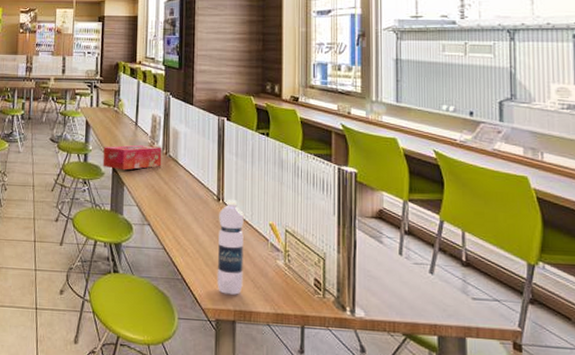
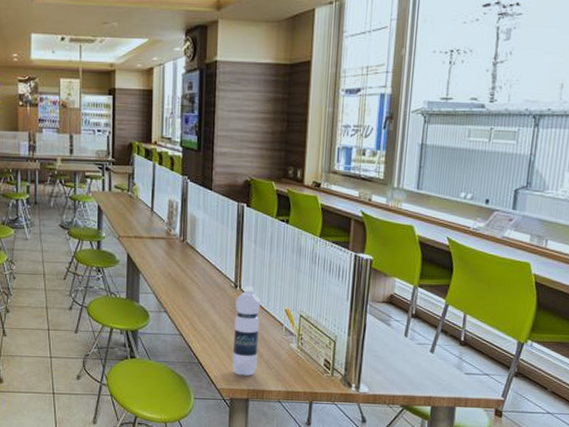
tissue box: present [103,145,162,170] -> none [117,231,179,258]

